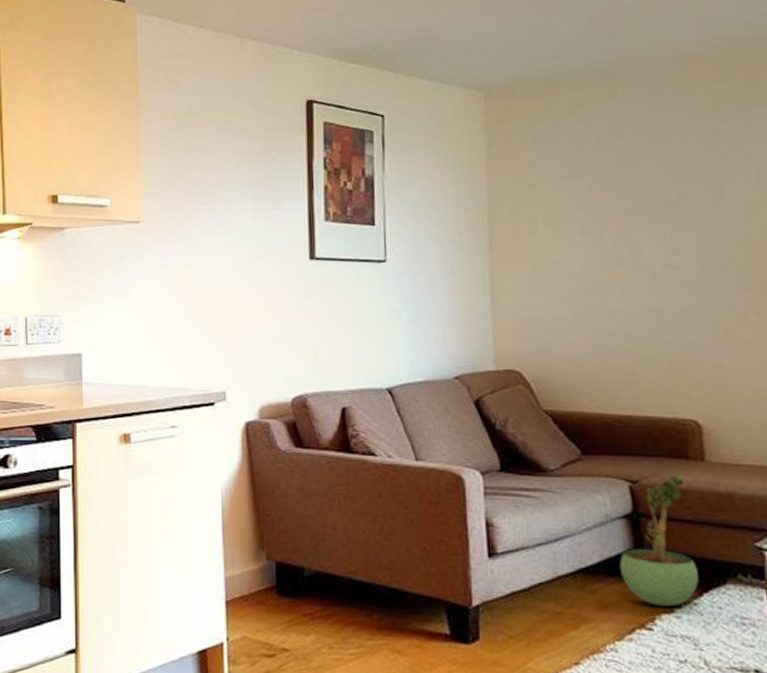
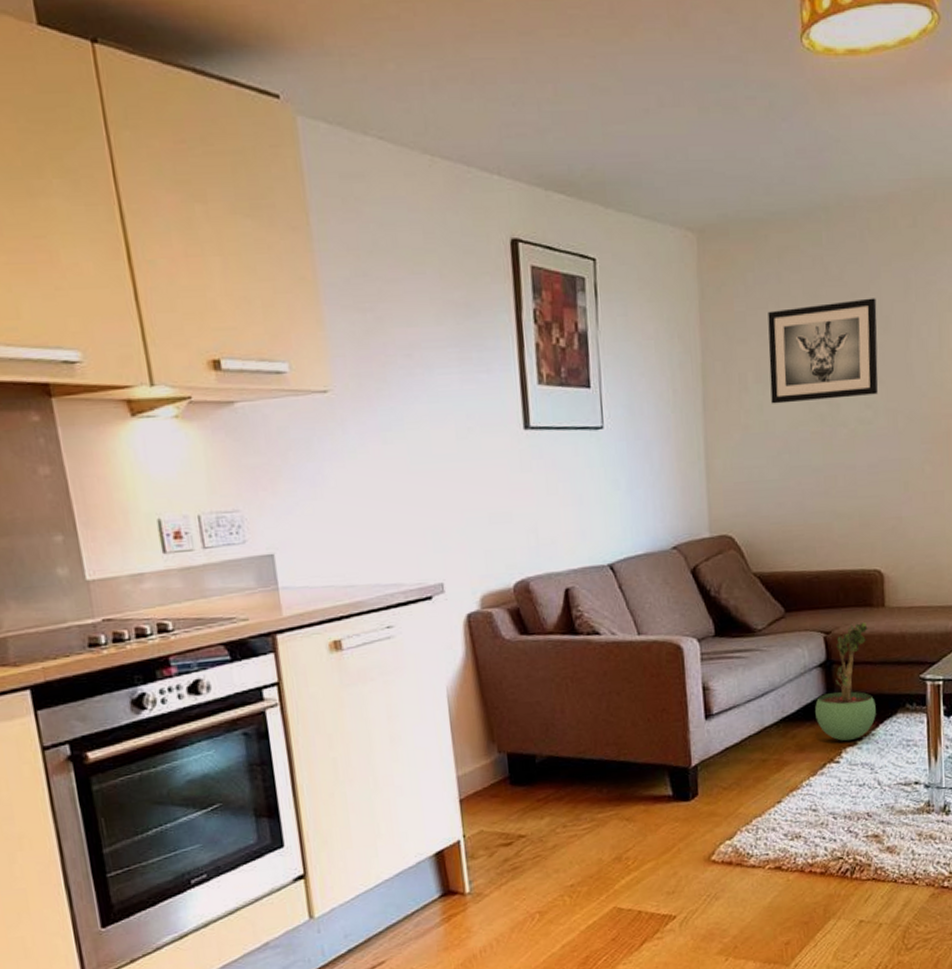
wall art: none [559,147,687,246] -> present [768,298,879,404]

